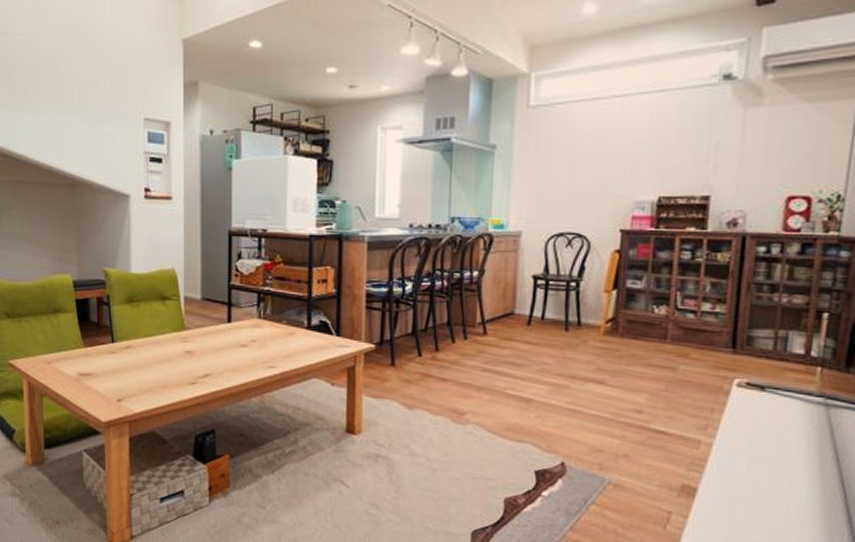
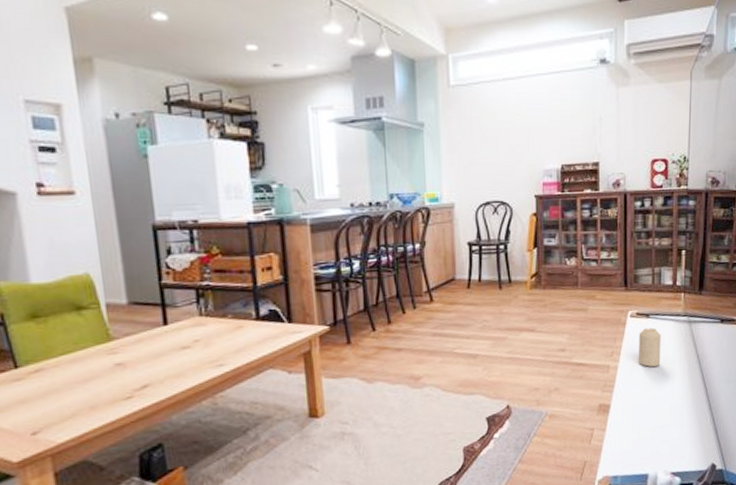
candle: none [744,403,781,453] -> present [639,327,661,367]

